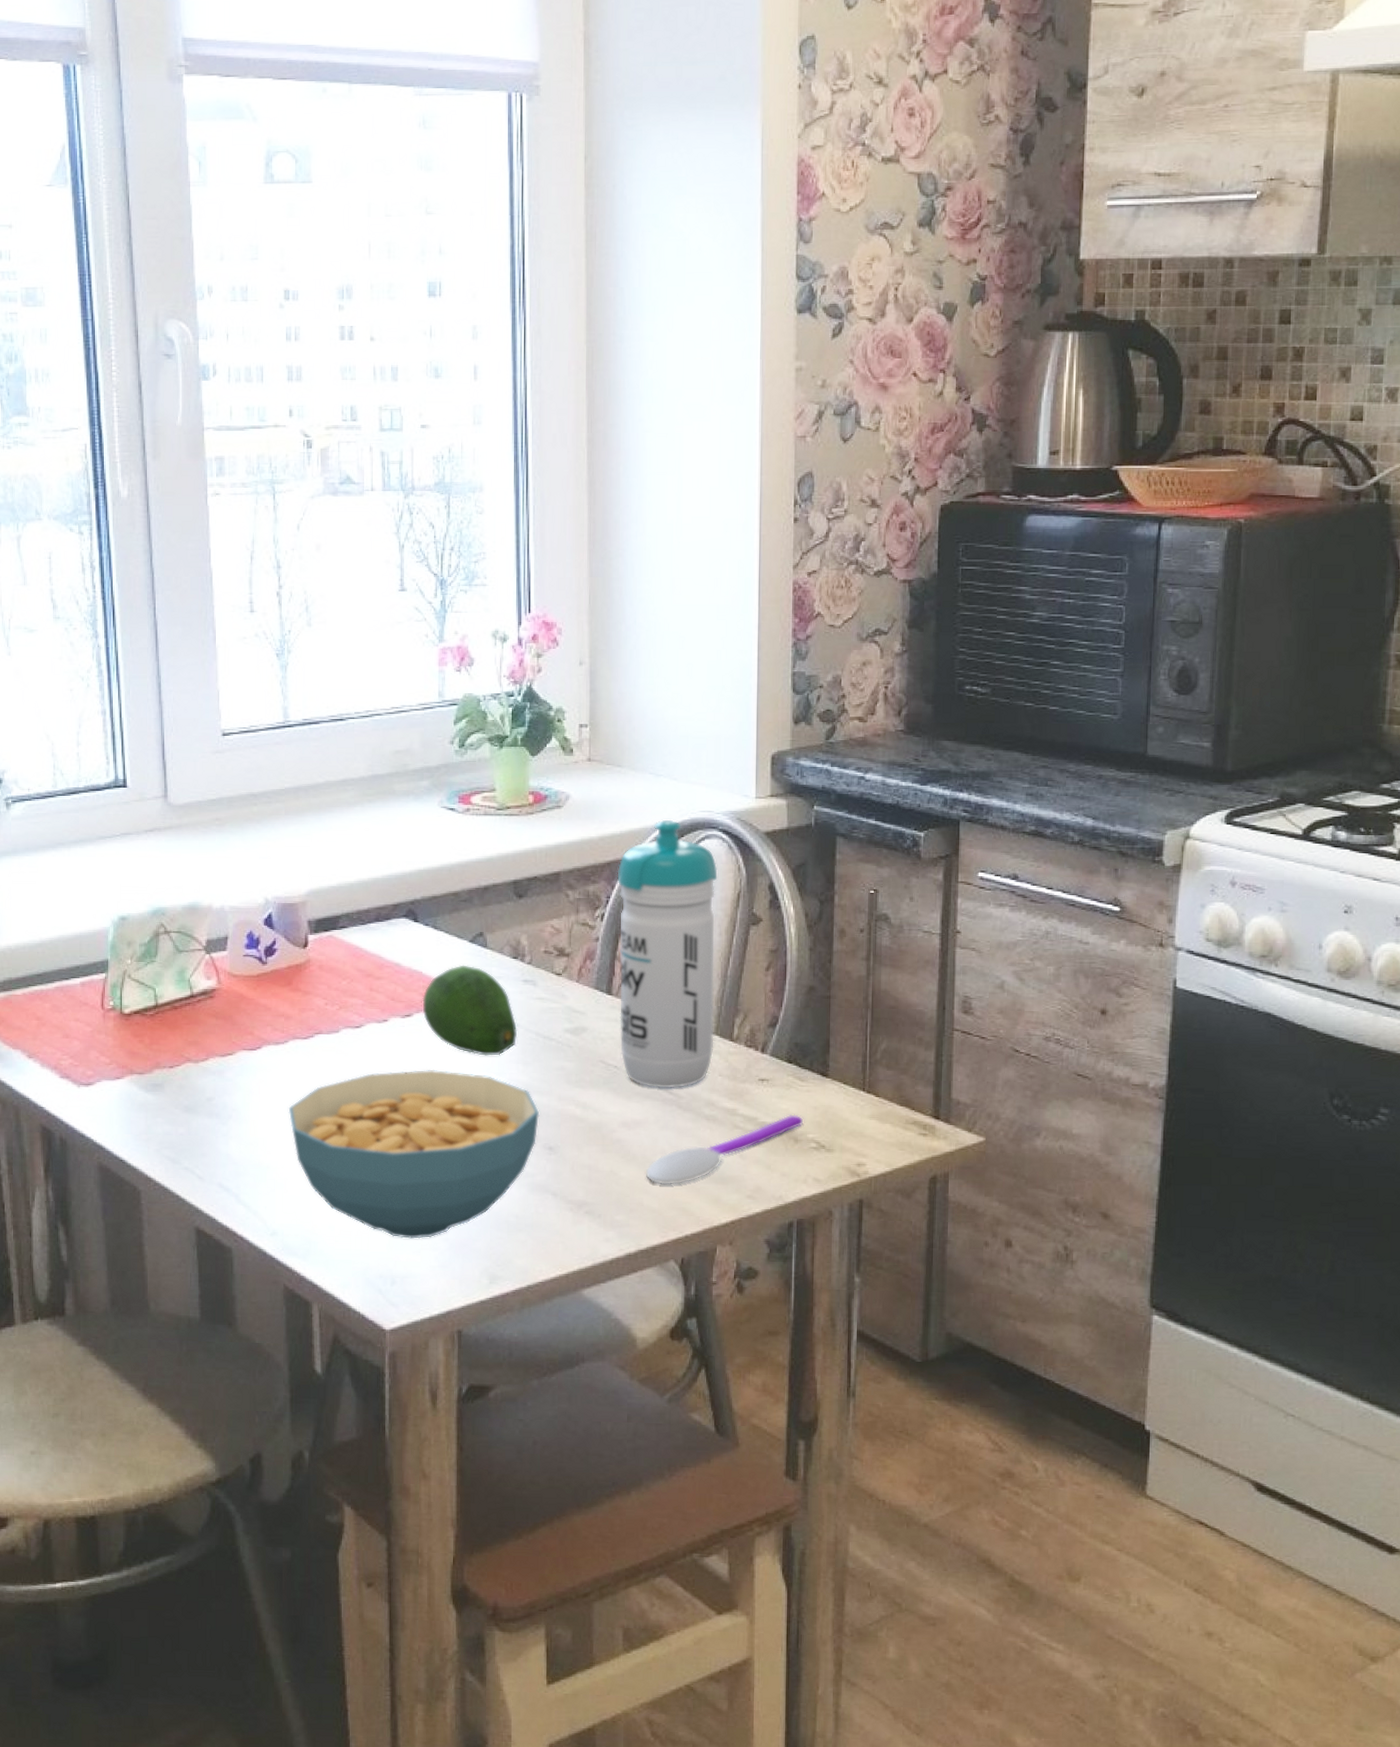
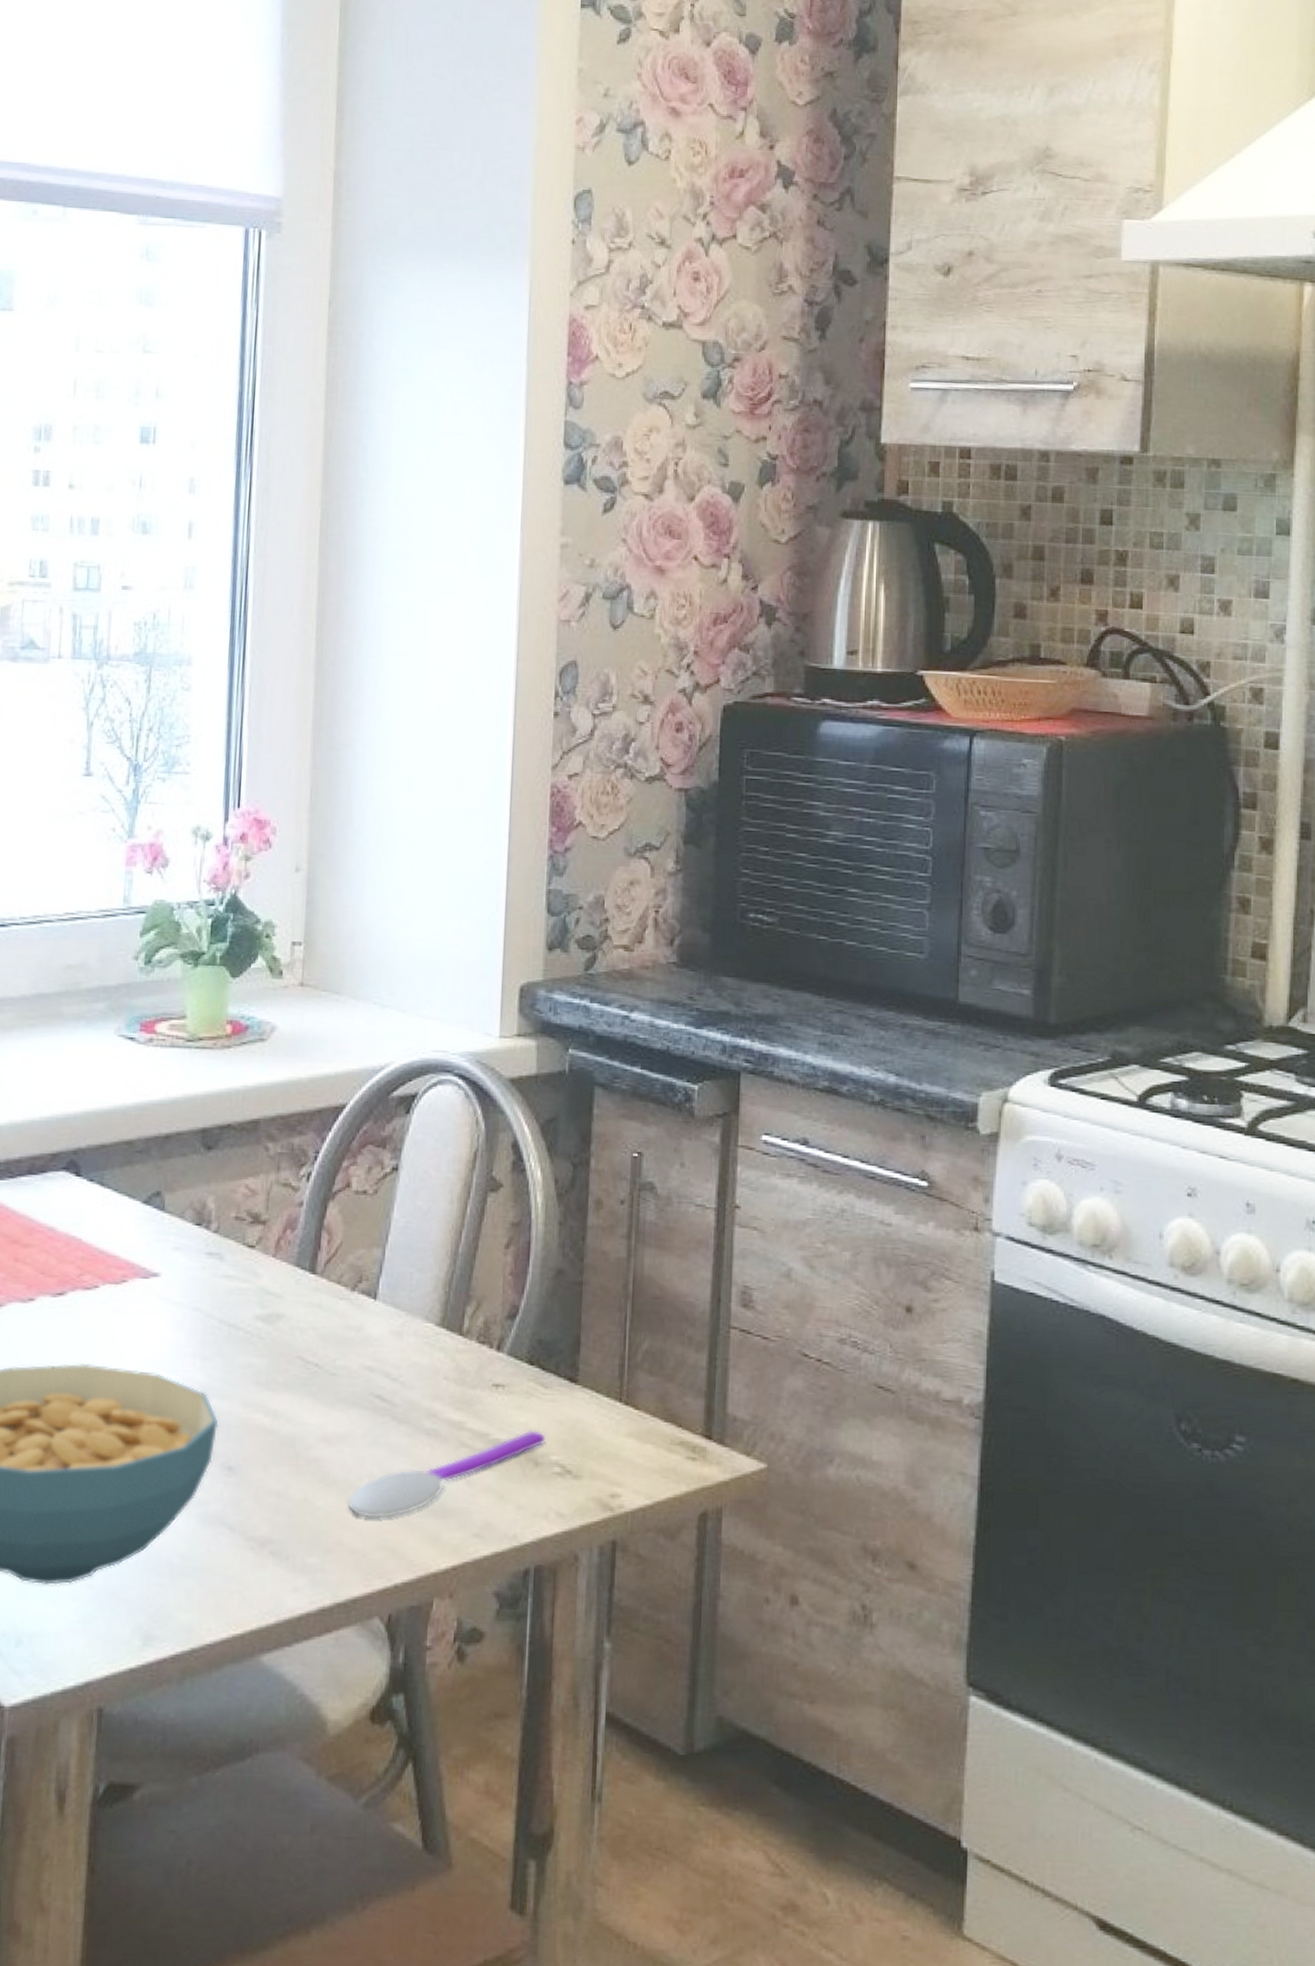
fruit: present [422,965,518,1056] -> none [78,1231,197,1348]
water bottle: present [617,819,718,1089] -> none [323,1059,451,1394]

